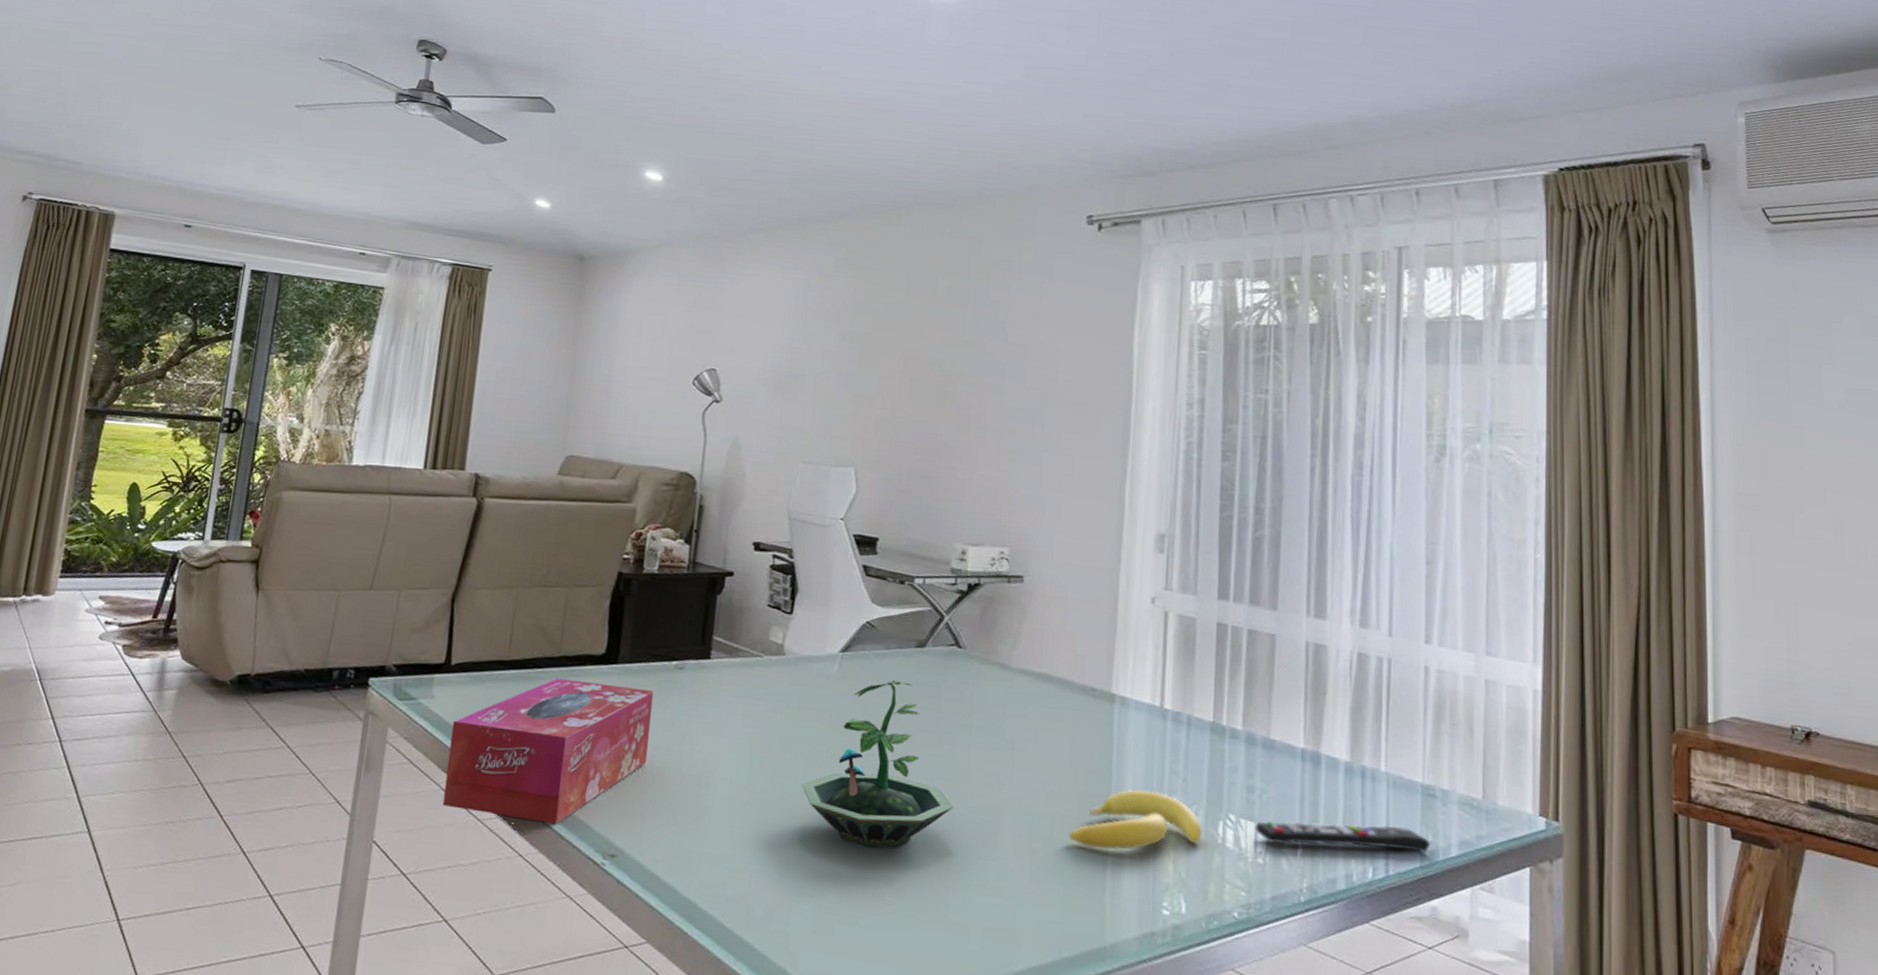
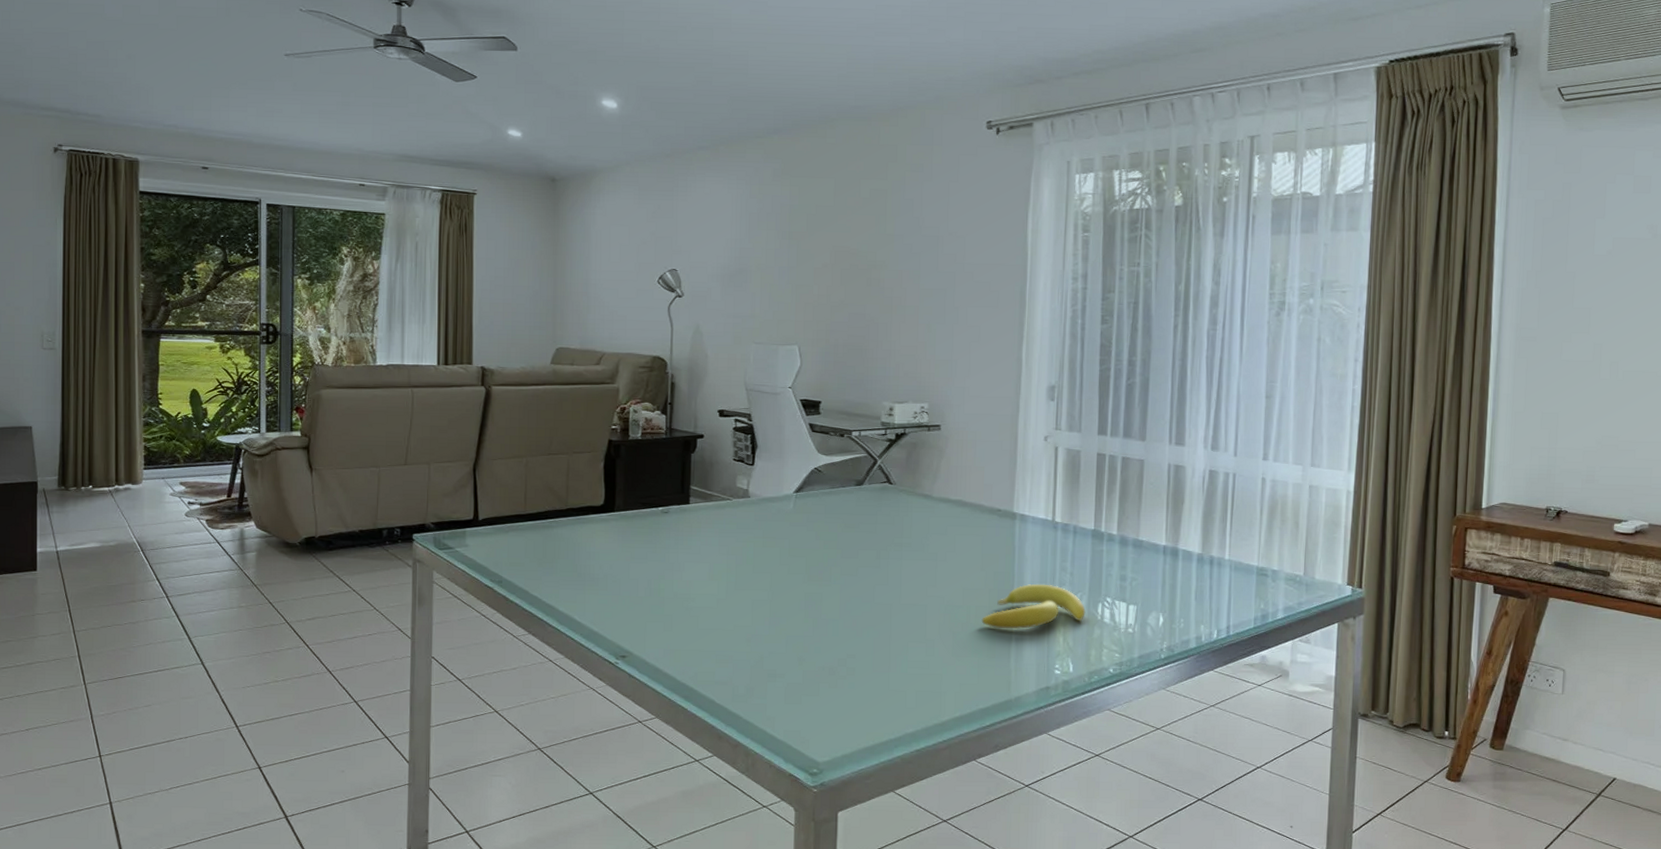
tissue box: present [442,678,654,824] -> none [484,526,646,636]
terrarium: present [802,681,954,848] -> none [770,512,891,639]
remote control: present [1255,821,1431,852] -> none [1126,599,1263,618]

